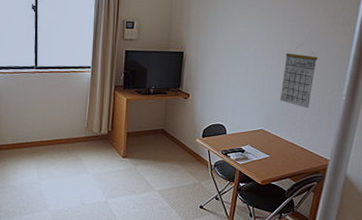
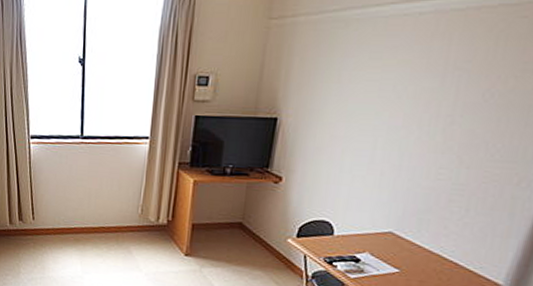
calendar: present [279,44,318,109] -> none [424,105,500,206]

